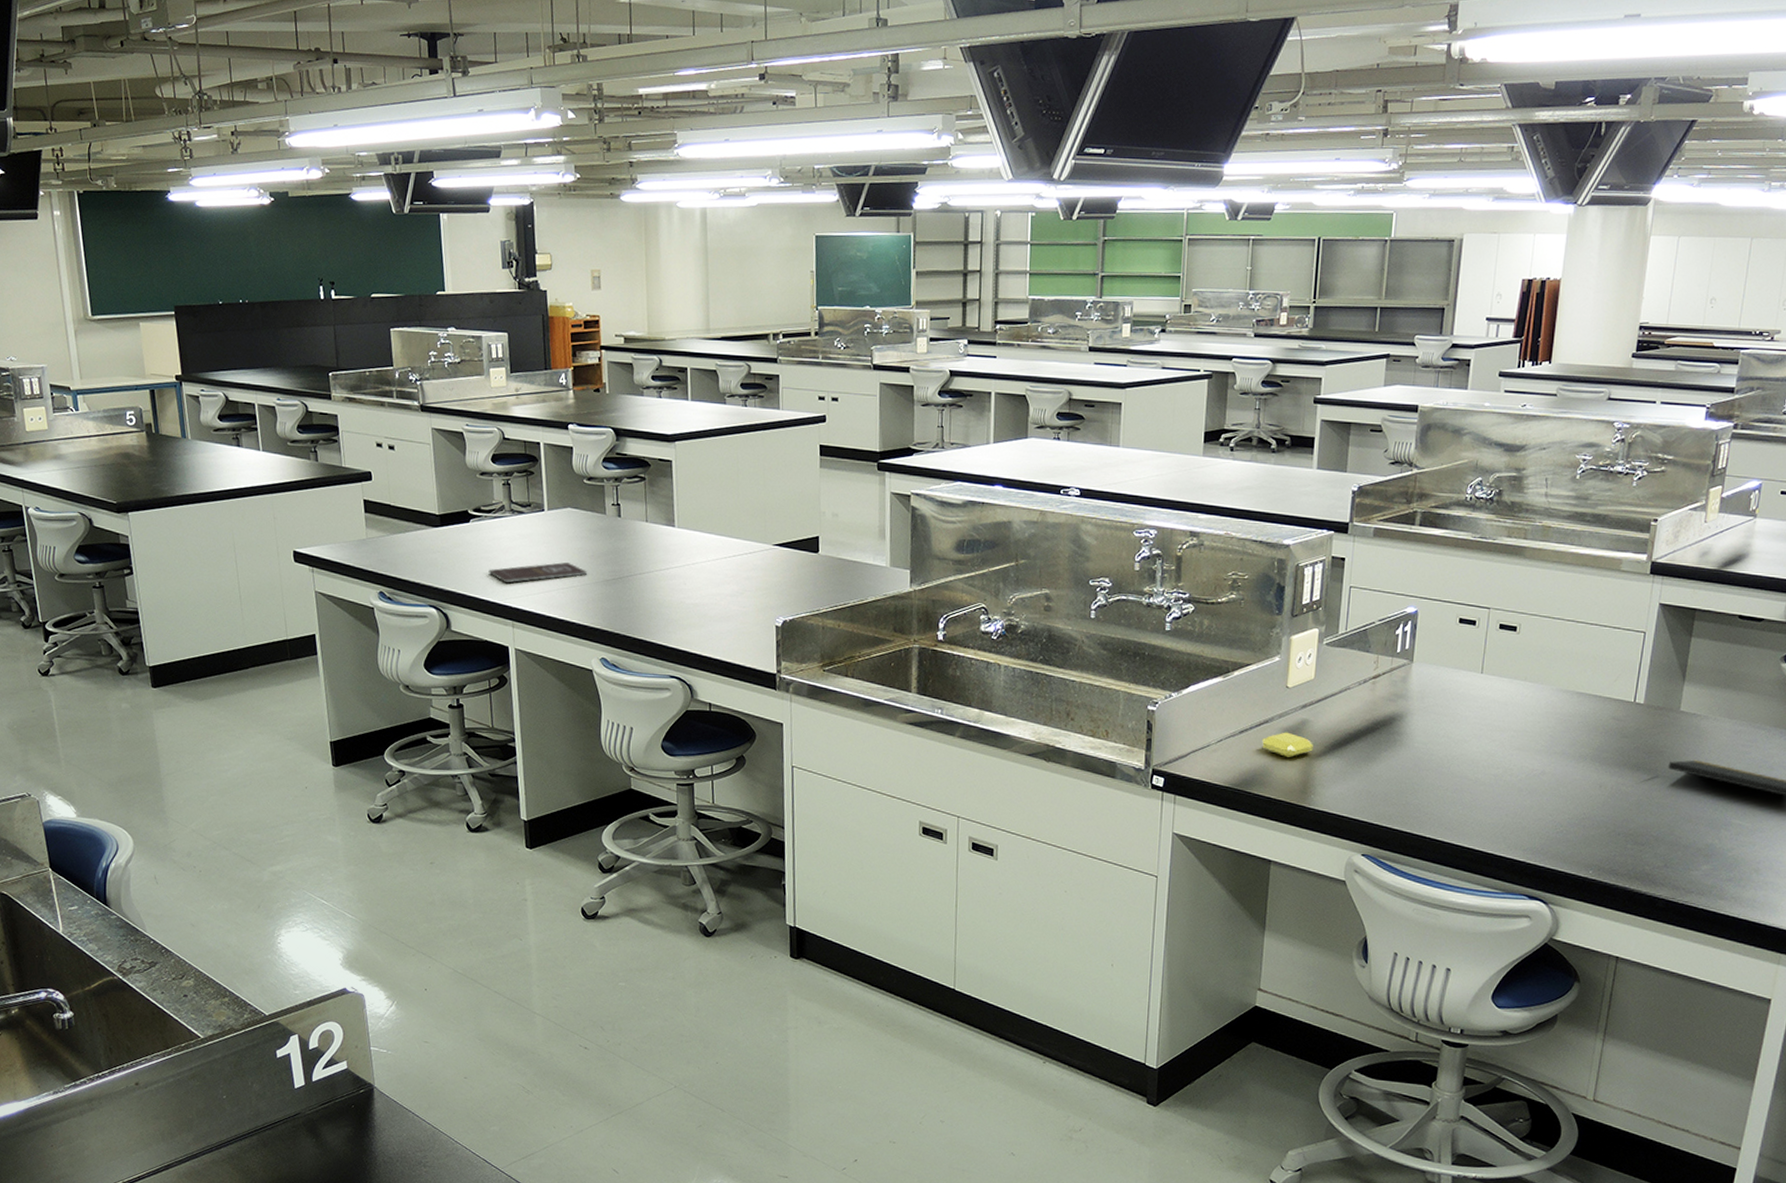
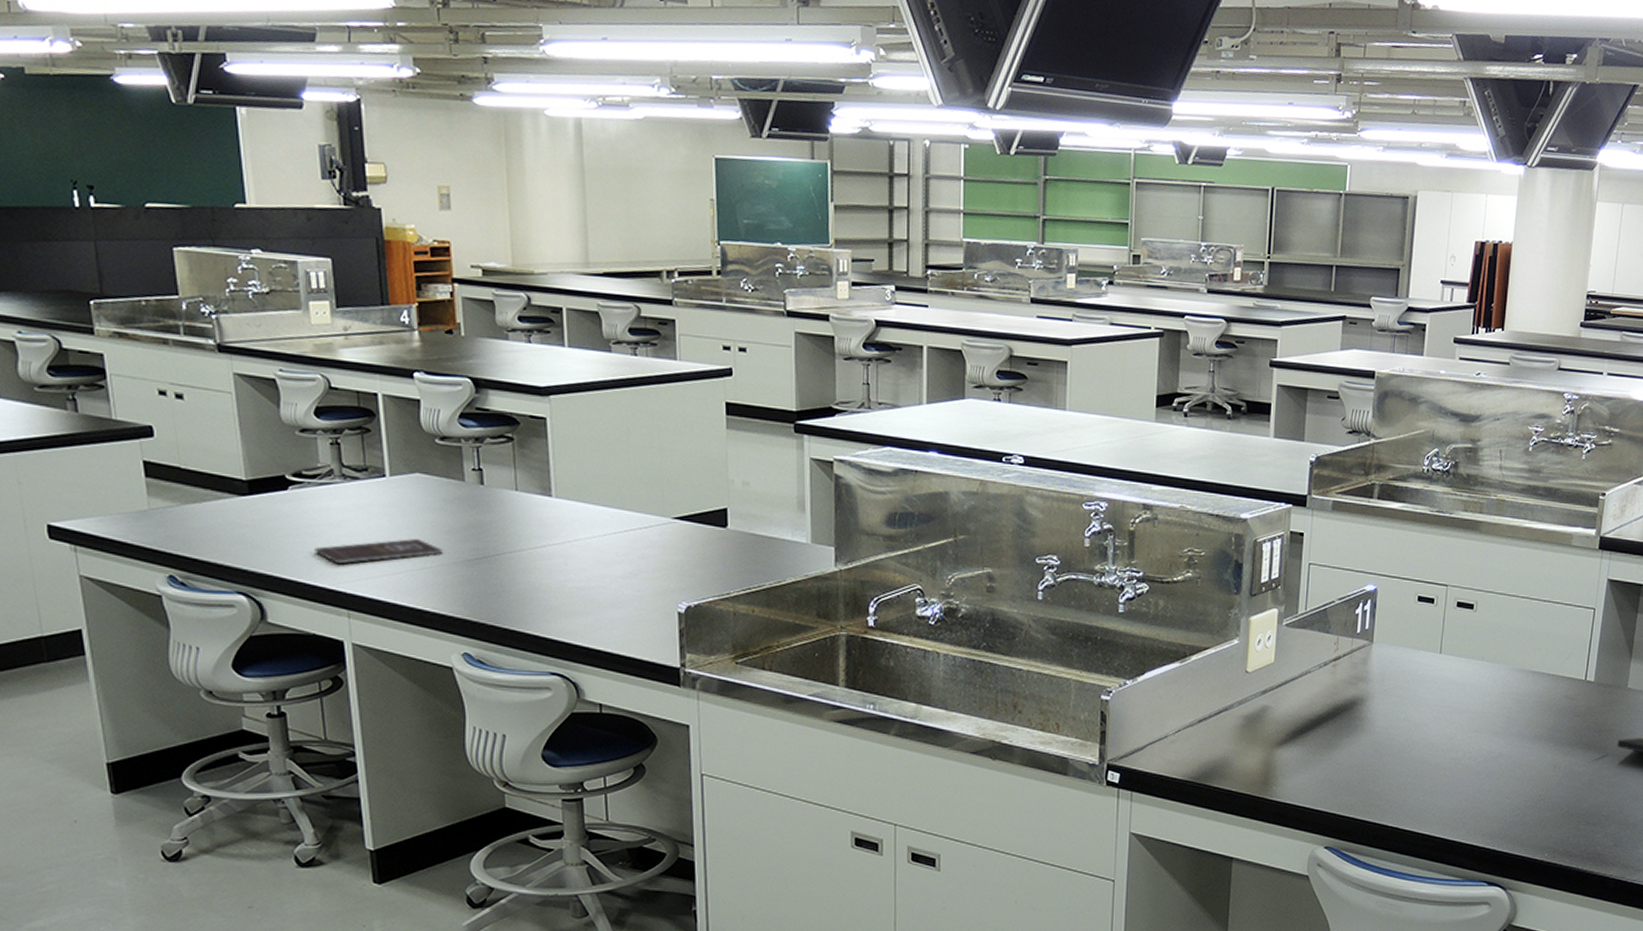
soap bar: present [1261,732,1313,757] -> none [1220,720,1274,747]

